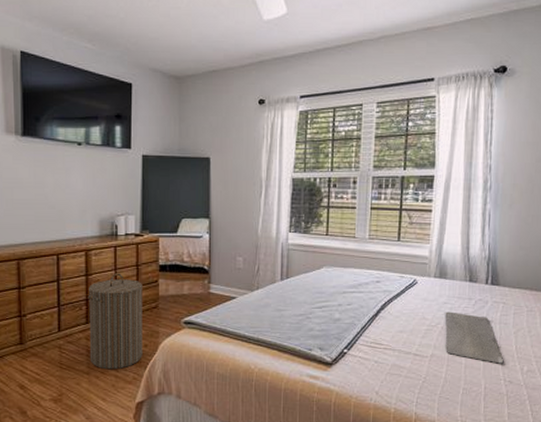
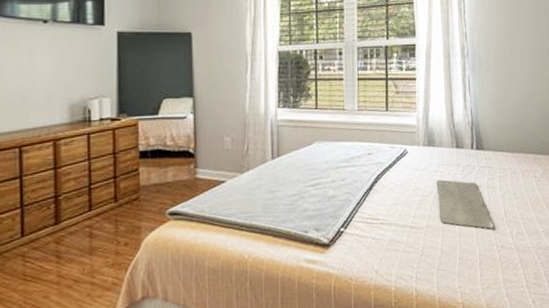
laundry hamper: present [87,273,143,370] -> none [56,163,123,277]

